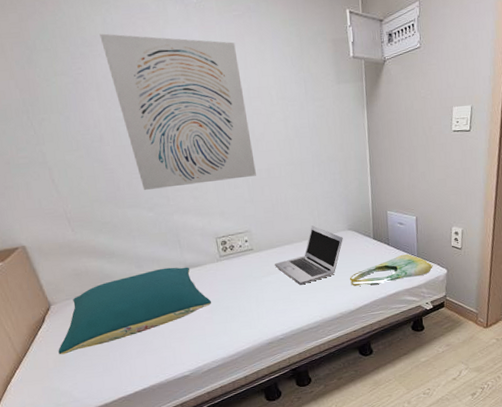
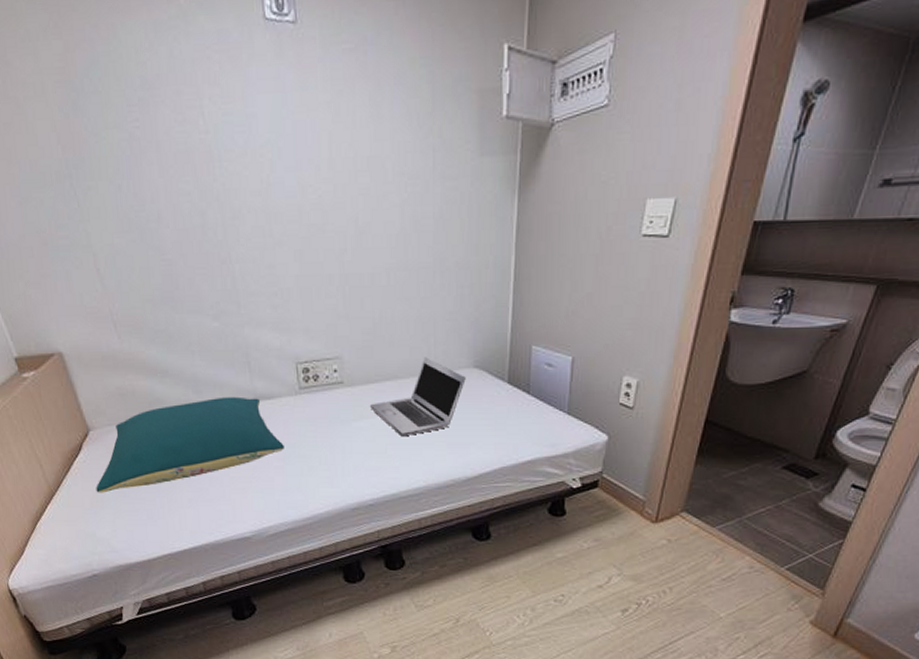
wall art: present [99,33,256,190] -> none [164,71,356,291]
tote bag: present [349,254,434,286] -> none [469,408,590,446]

